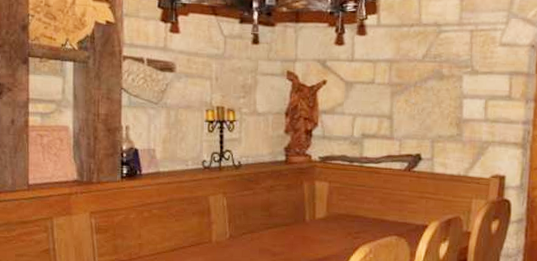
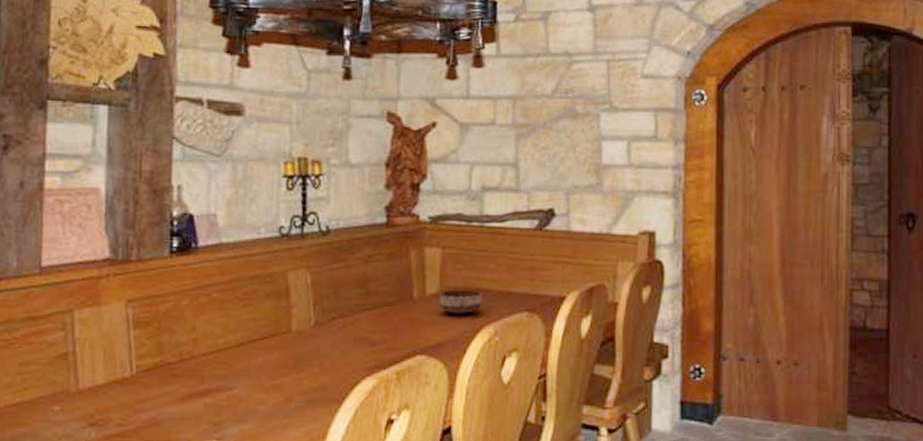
bowl: none [325,215,361,235] -> present [438,289,483,314]

